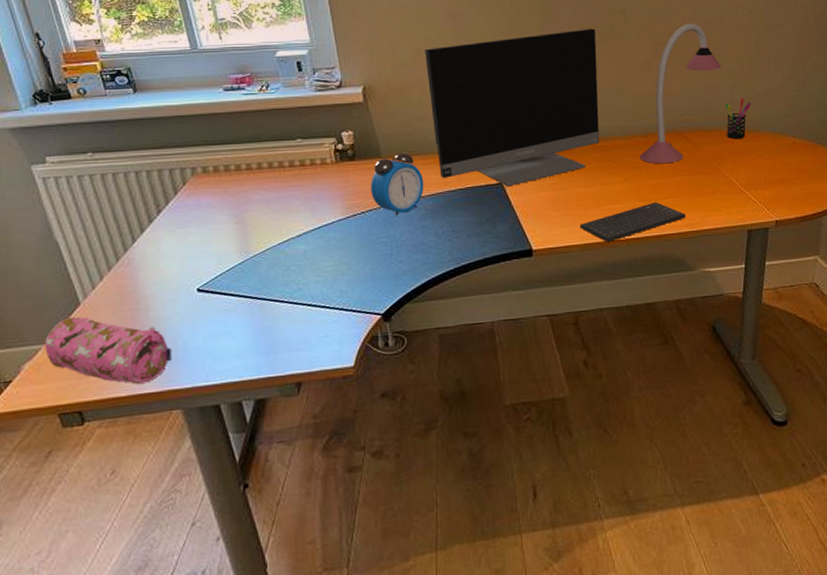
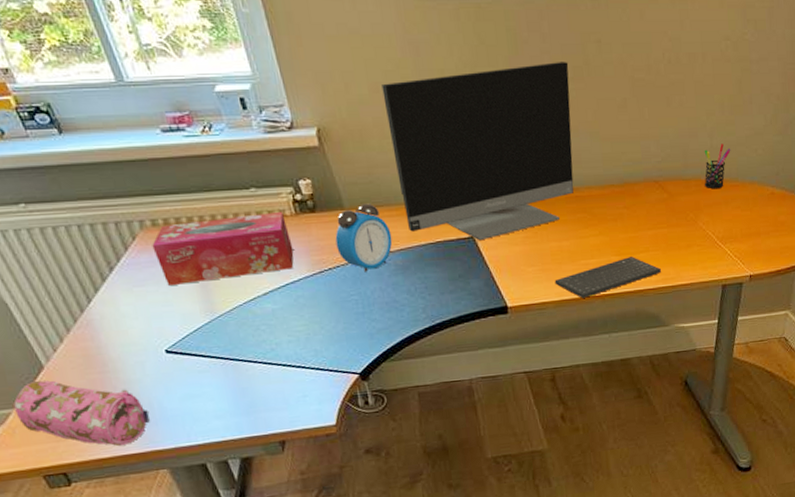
tissue box: none [200,159,330,227] -> present [152,211,294,285]
desk lamp: present [639,23,722,164] -> none [615,57,702,216]

